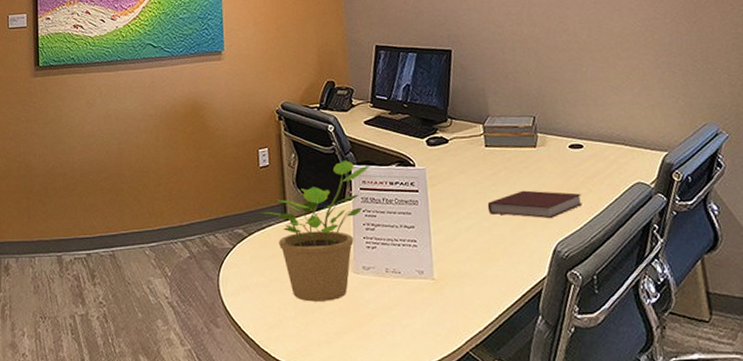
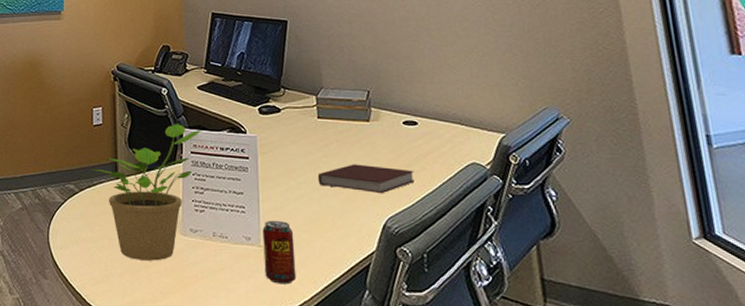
beverage can: none [435,252,471,316] -> present [262,220,297,285]

